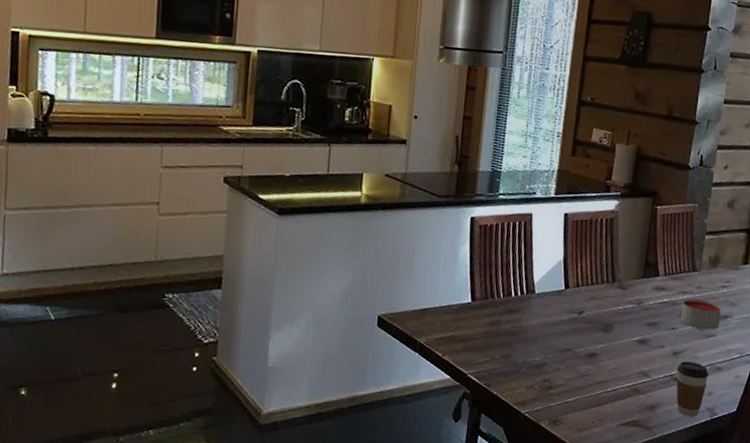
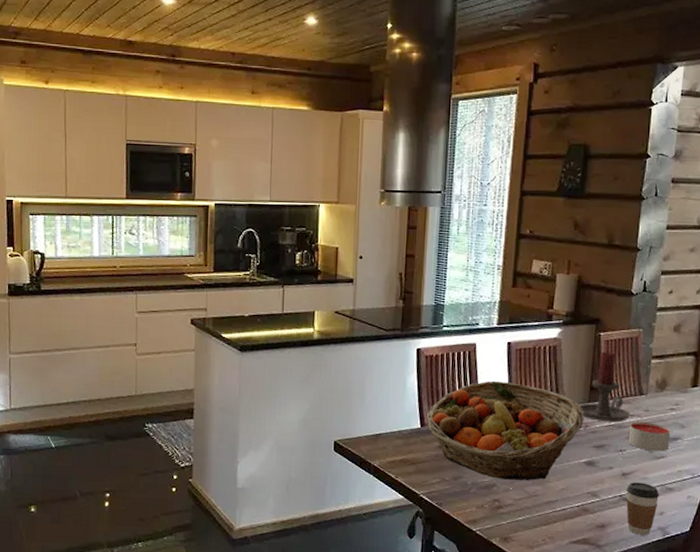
fruit basket: none [477,253,638,359] -> present [426,380,584,480]
candle holder: none [633,226,682,299] -> present [579,352,629,423]

